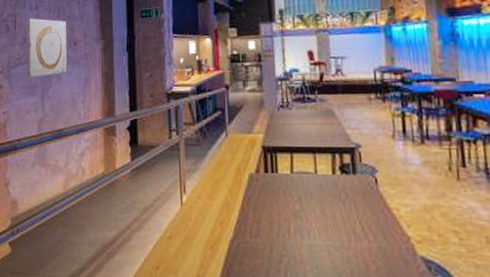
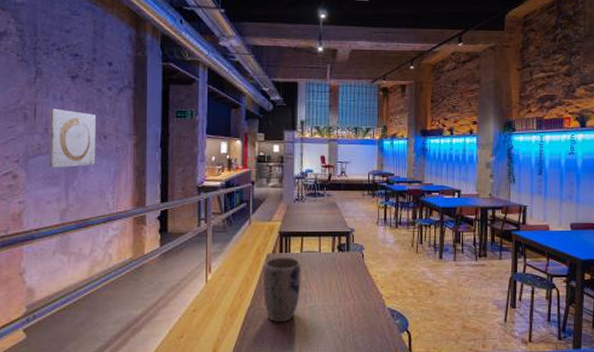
plant pot: none [246,178,295,263] -> present [262,257,301,323]

